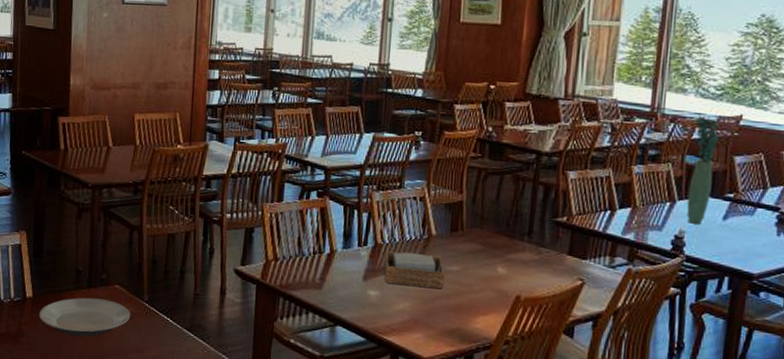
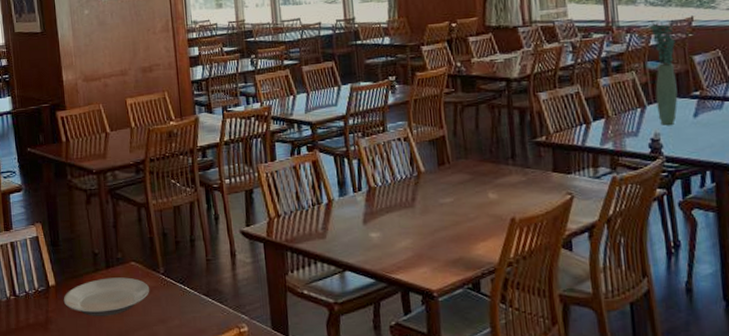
napkin holder: present [384,251,444,290] -> none [380,190,440,223]

